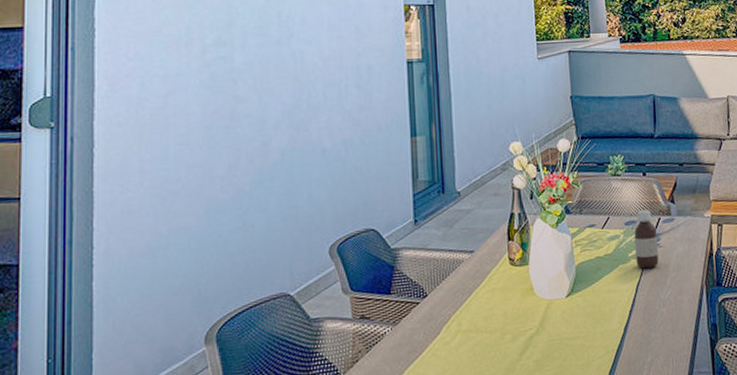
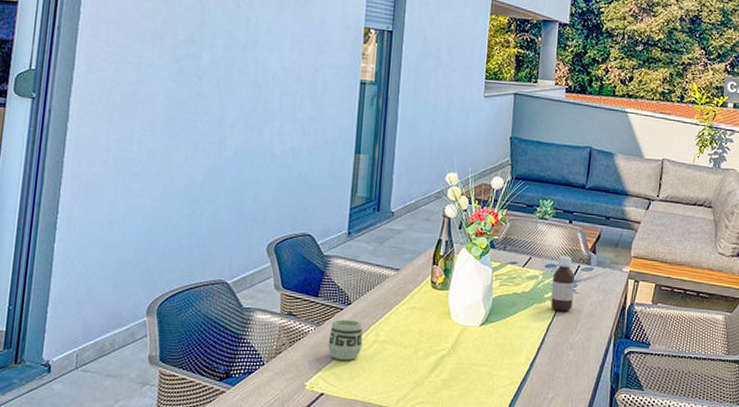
cup: none [408,312,445,358] -> present [328,319,363,360]

